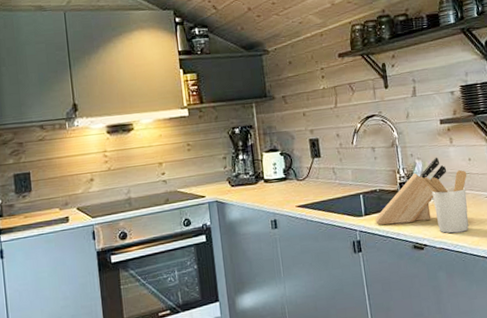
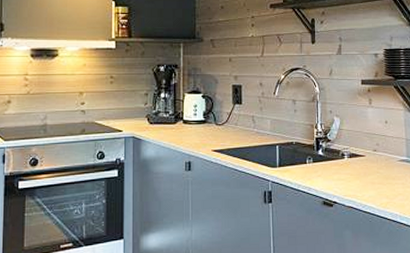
knife block: present [375,157,447,225] -> none [289,116,363,178]
utensil holder: present [420,170,469,234] -> none [337,132,382,193]

